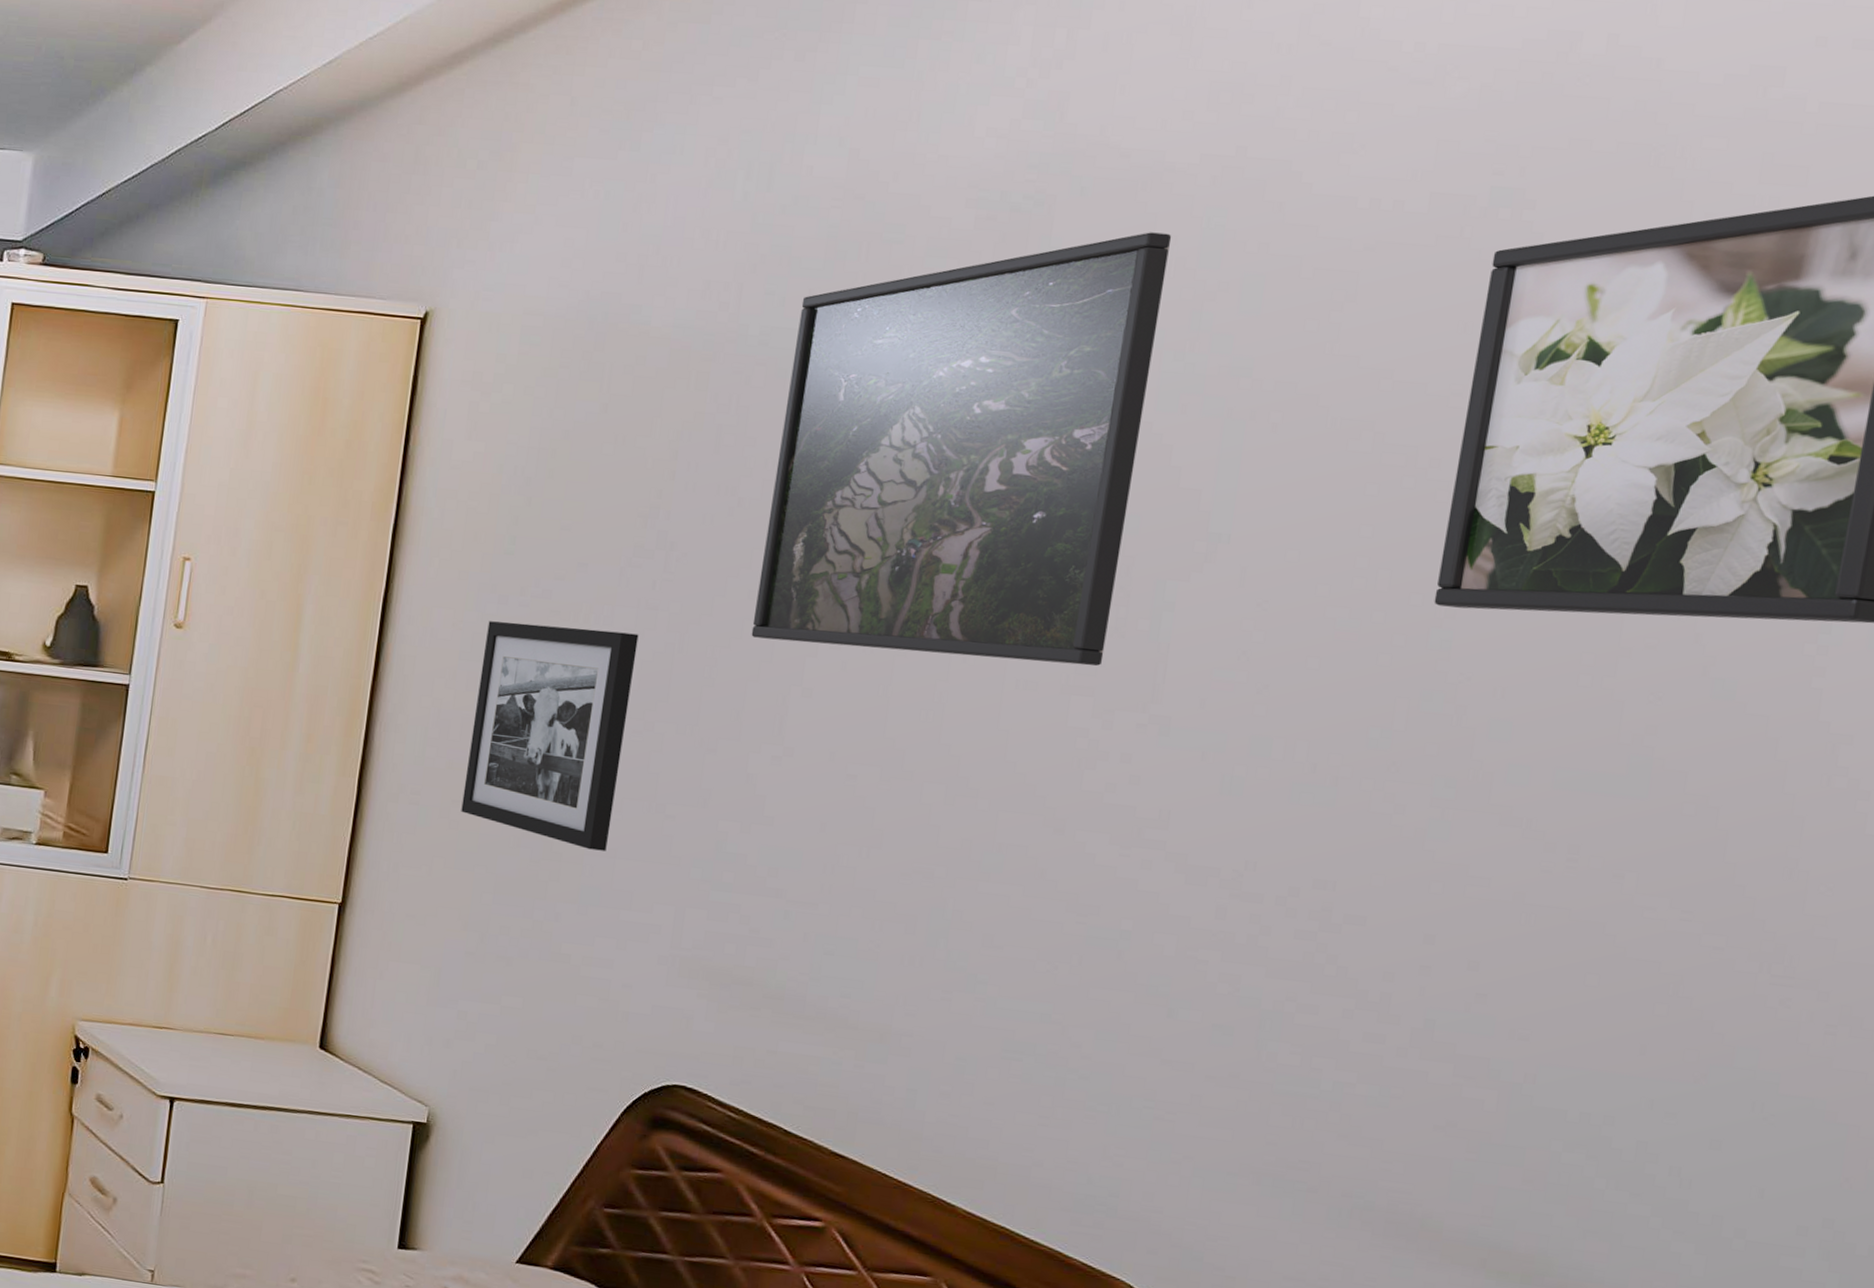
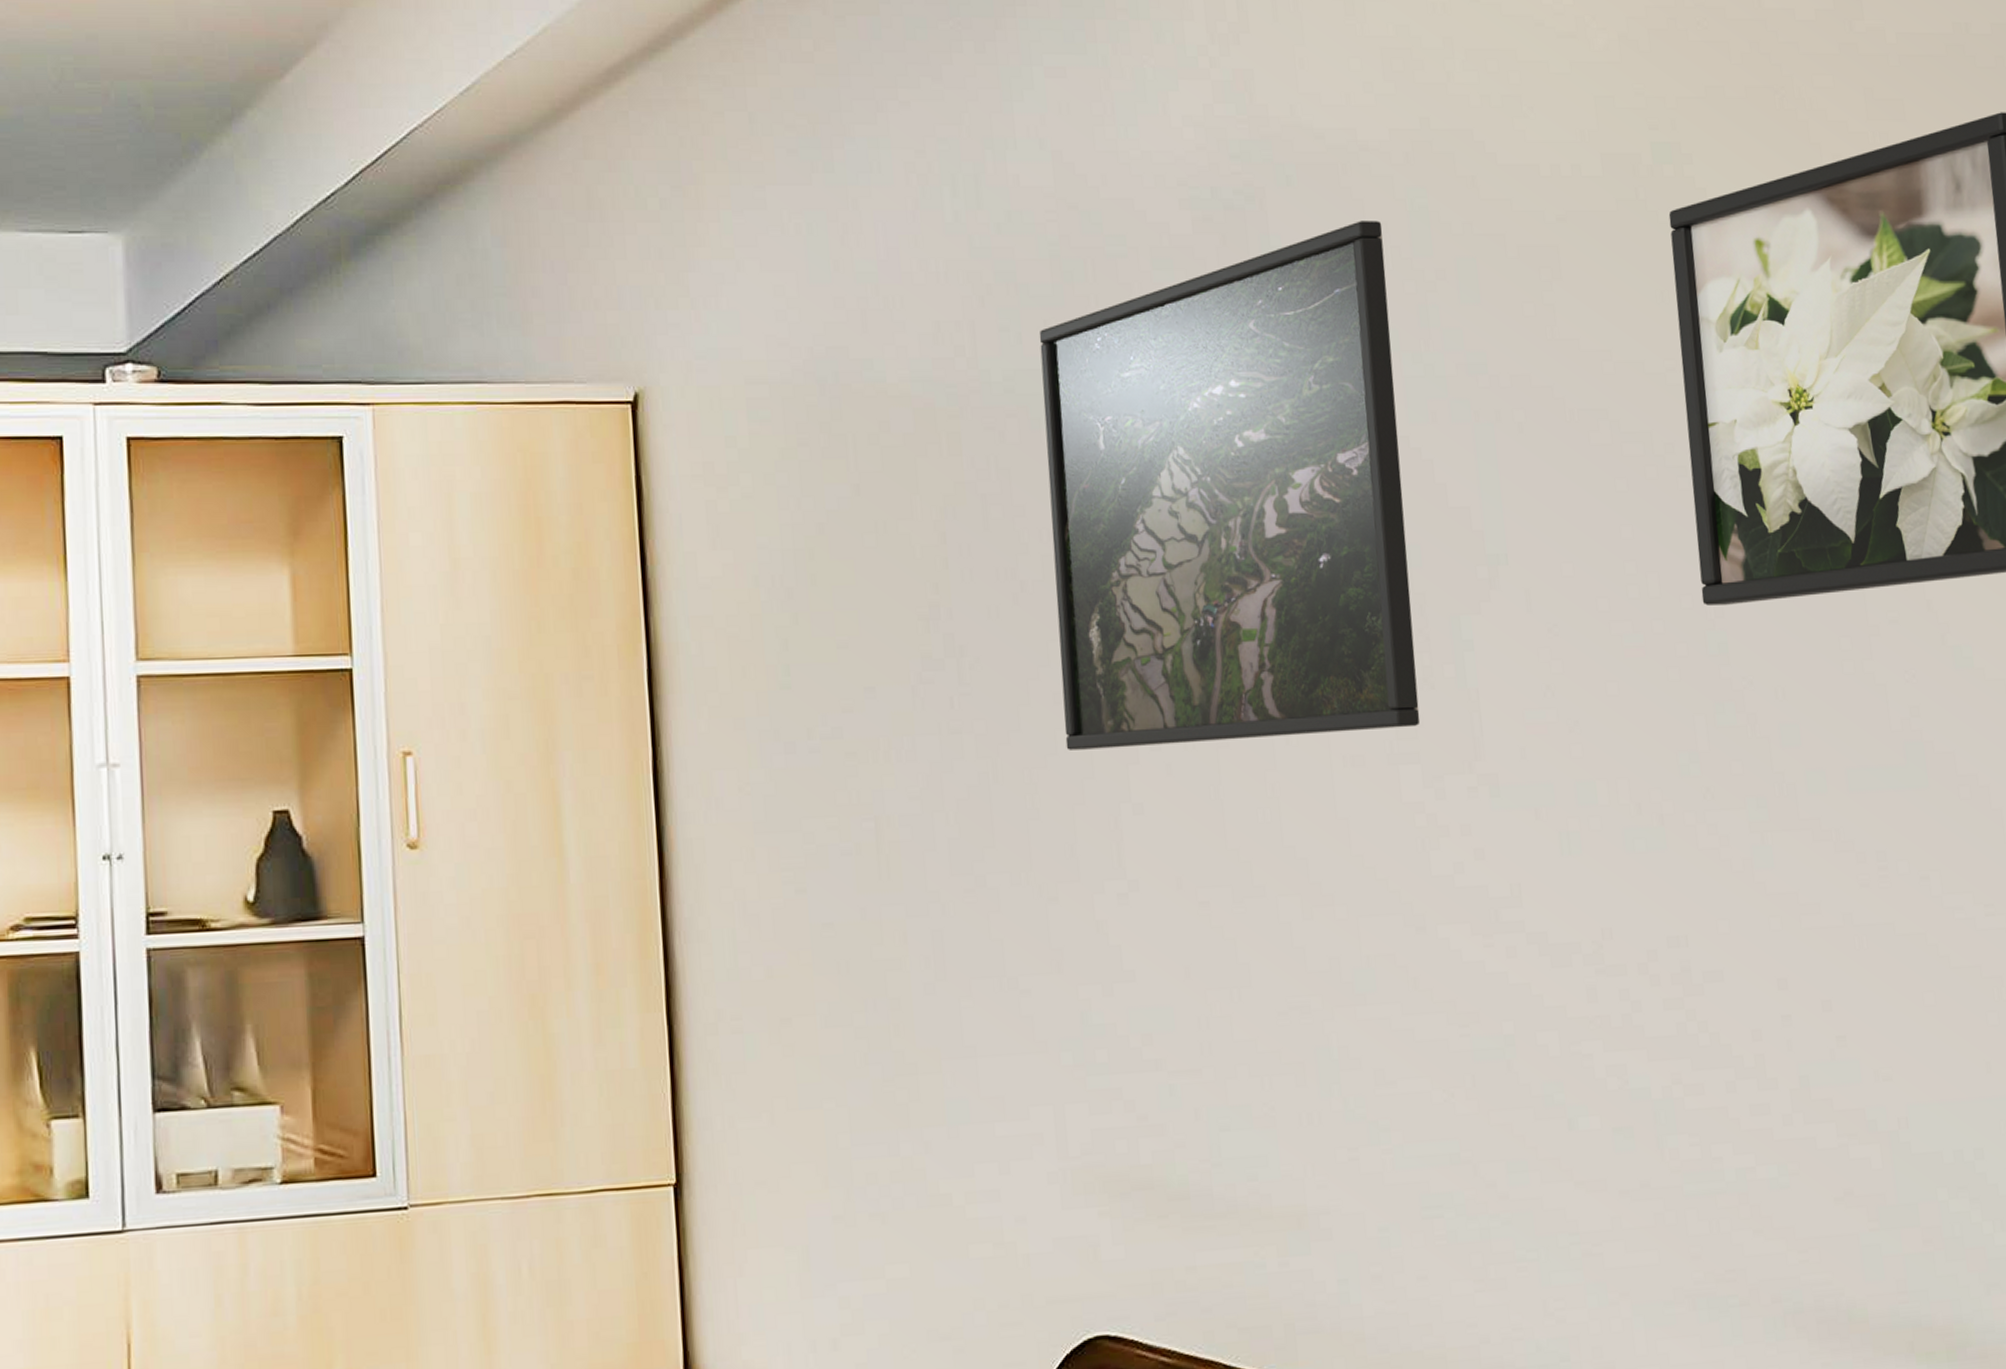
picture frame: present [461,621,639,851] -> none [778,767,965,1052]

